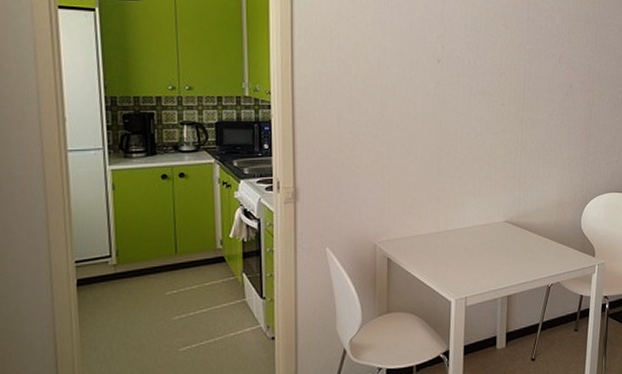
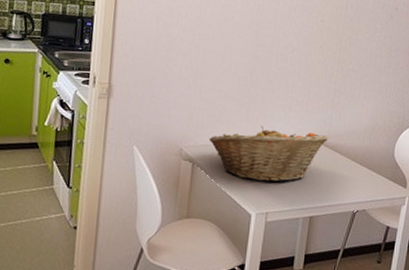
fruit basket: none [402,212,519,268] -> present [209,125,329,183]

